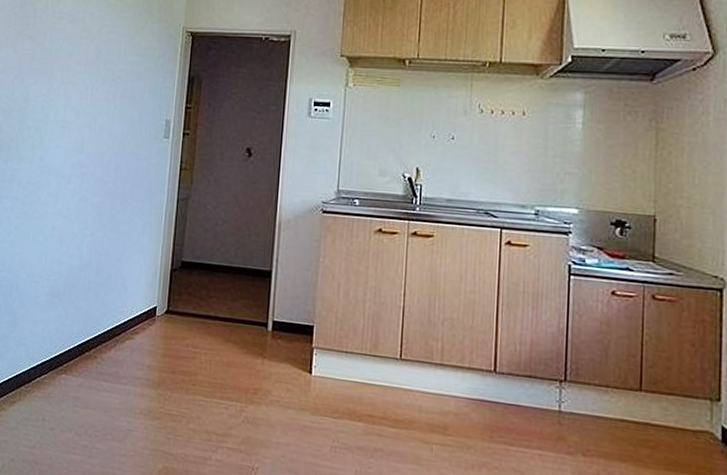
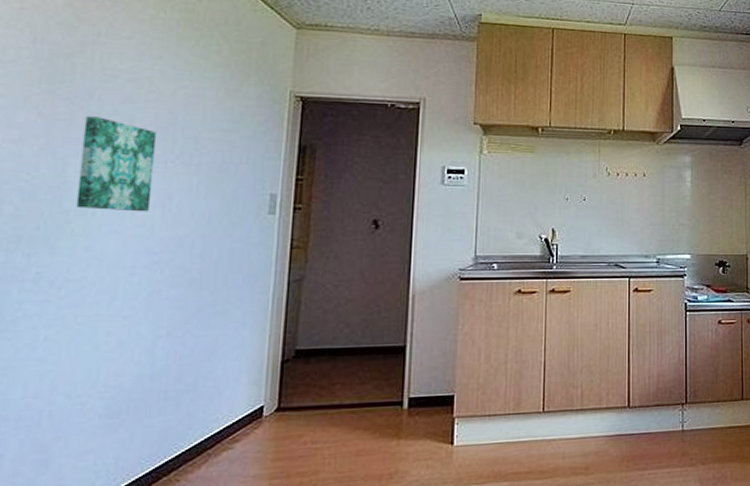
wall art: none [35,51,87,131] -> present [76,116,157,212]

